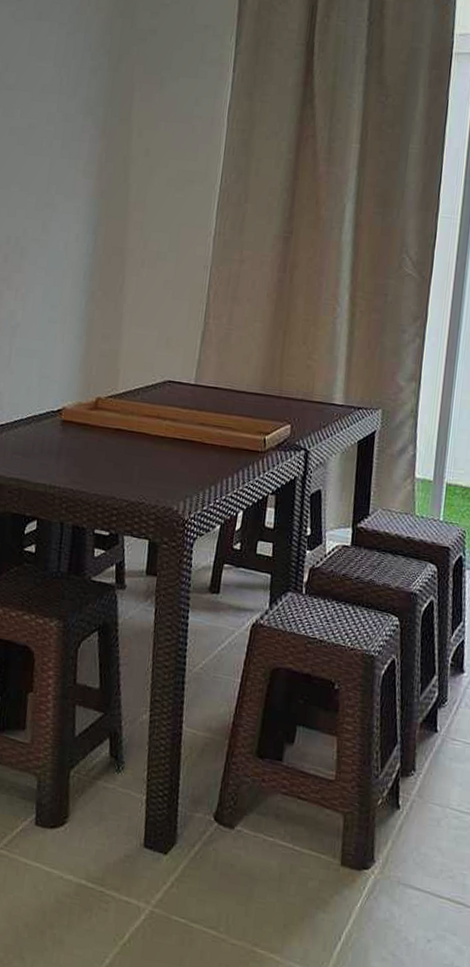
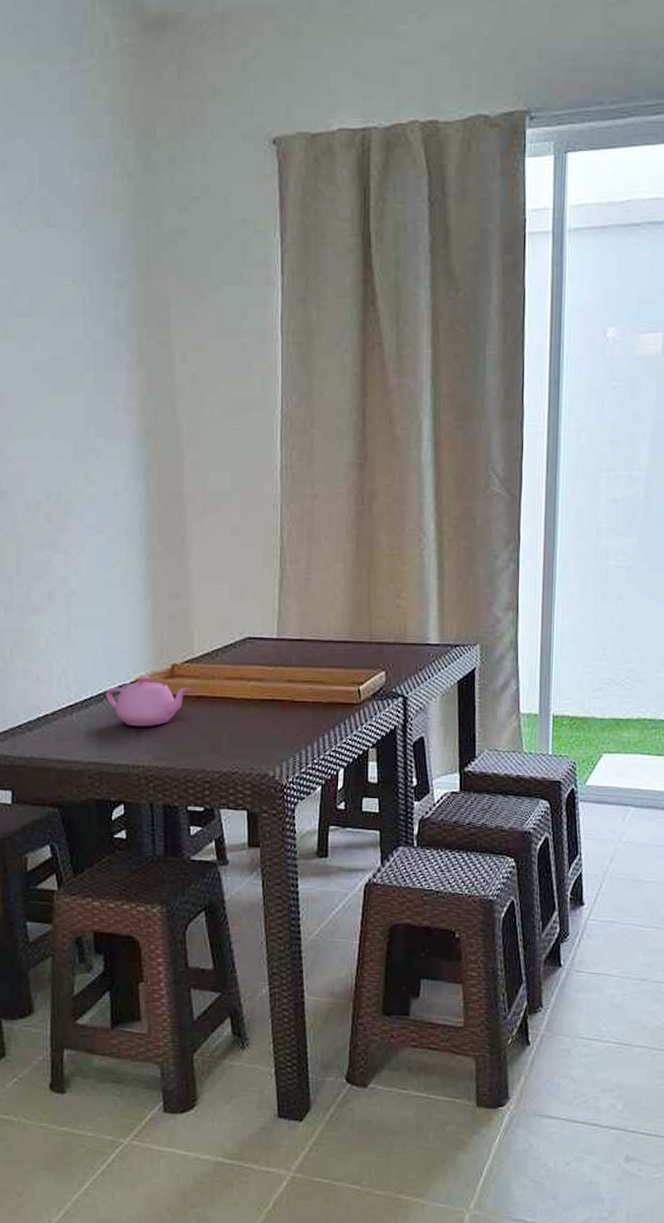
teapot: none [34,404,110,452] -> present [106,674,189,726]

